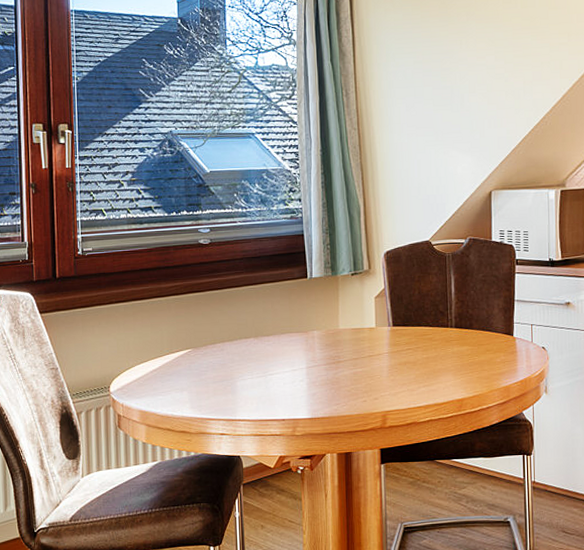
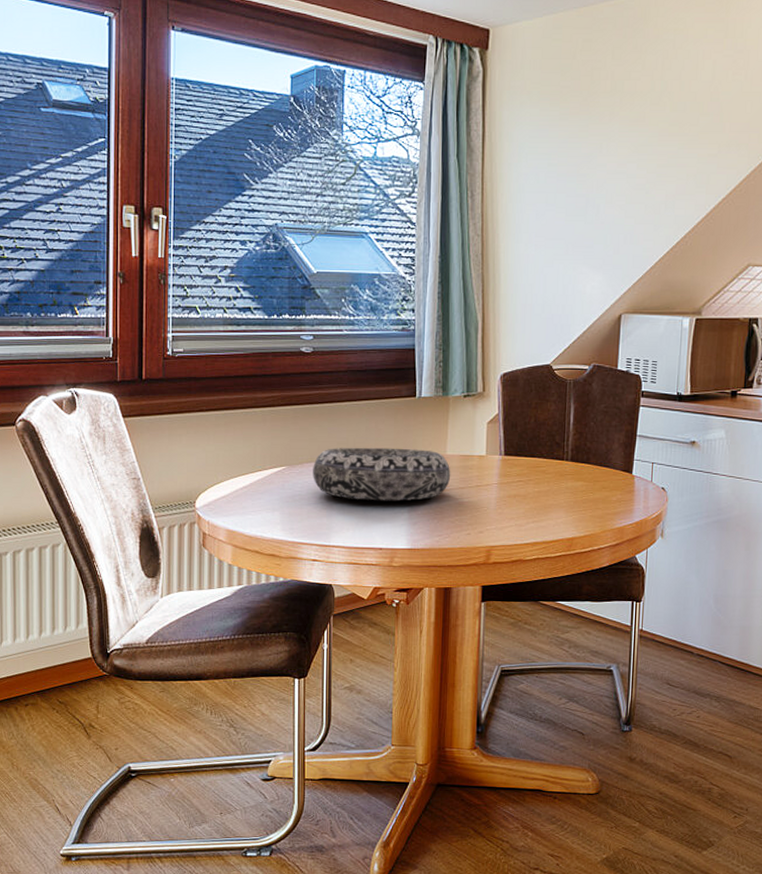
decorative bowl: none [216,325,345,376] -> present [313,447,451,501]

